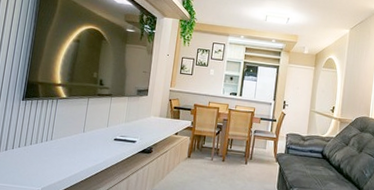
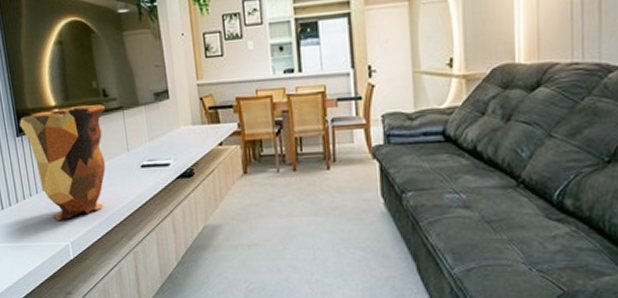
decorative vase: none [27,85,99,170] -> present [19,104,106,220]

